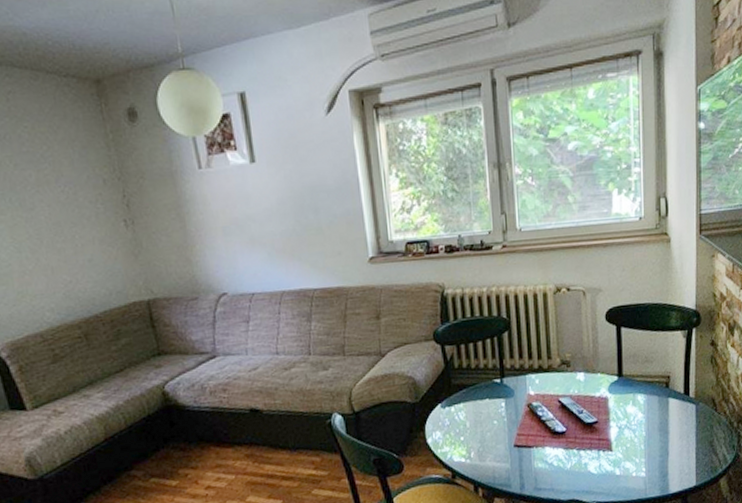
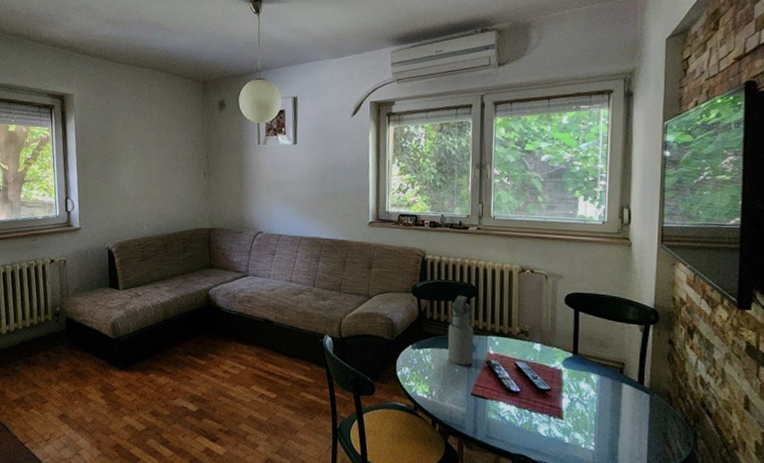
water bottle: none [480,332,513,416] -> present [447,295,474,366]

